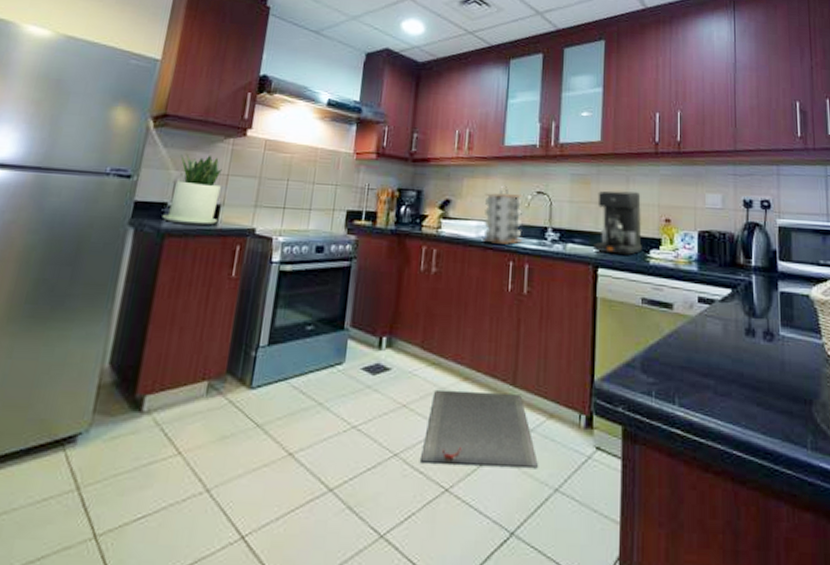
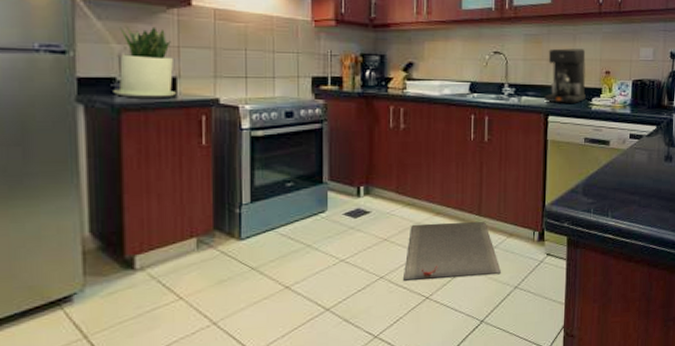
spice rack: present [483,185,523,245] -> none [445,47,482,100]

